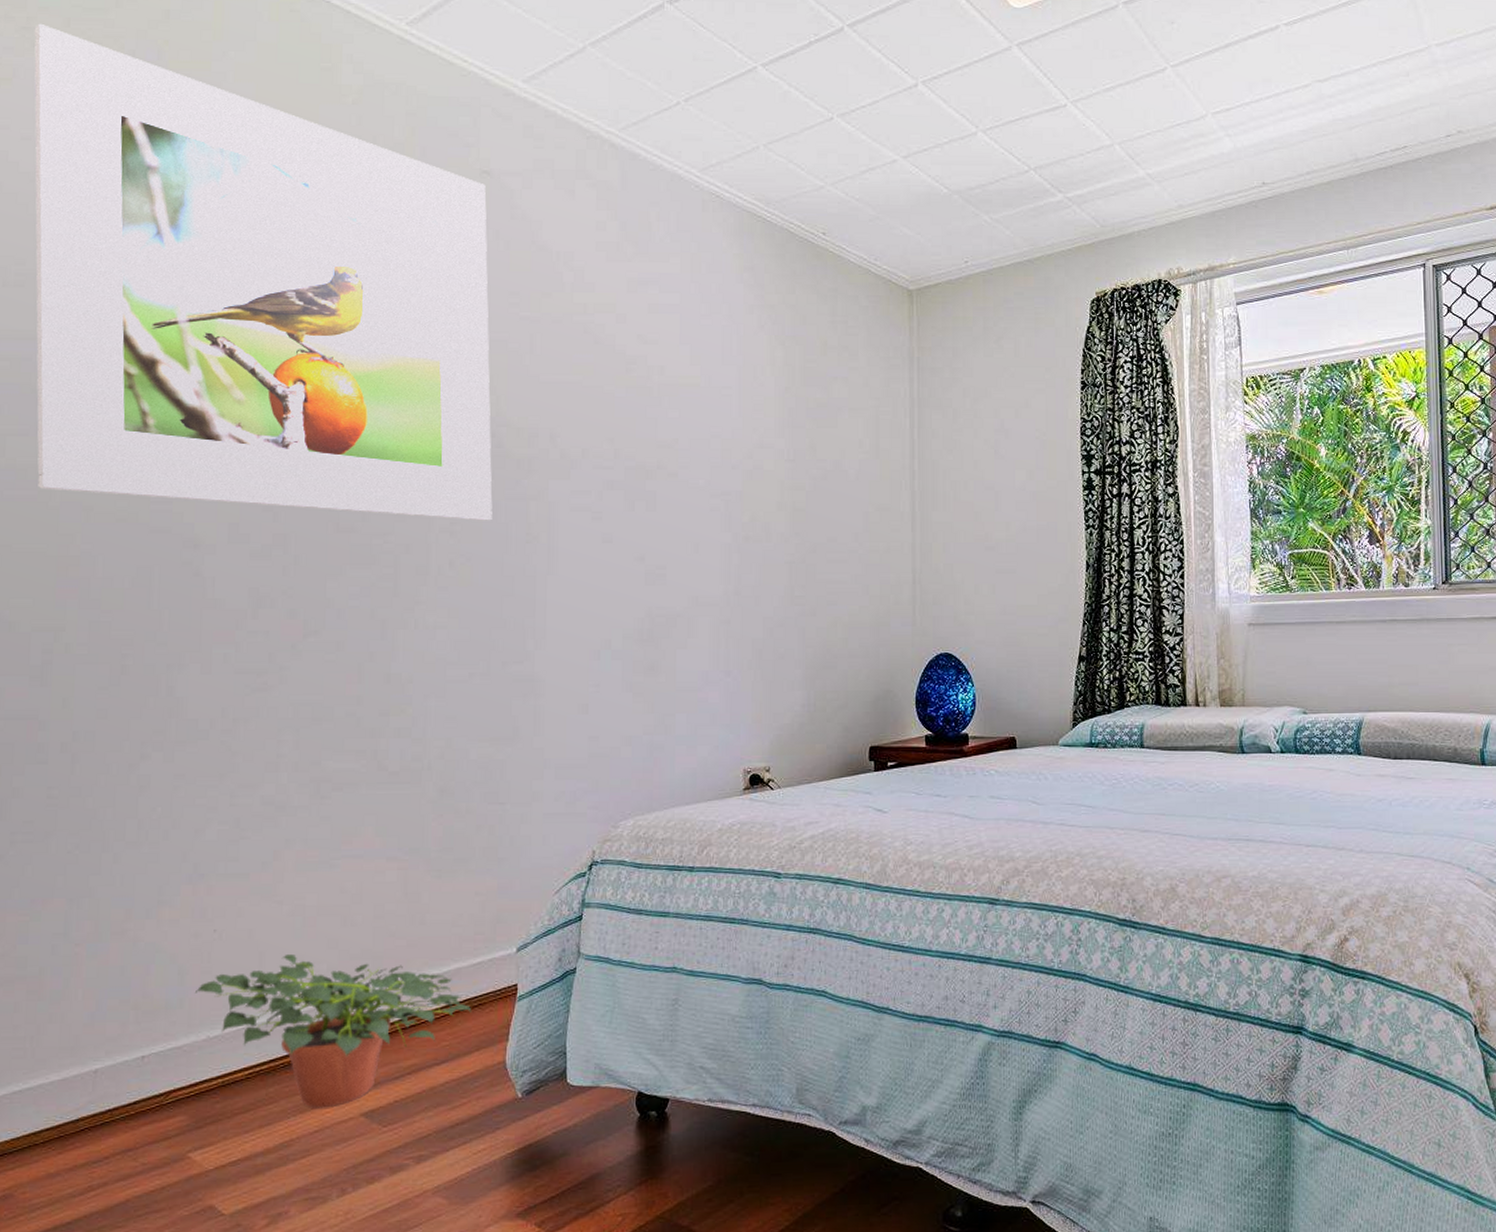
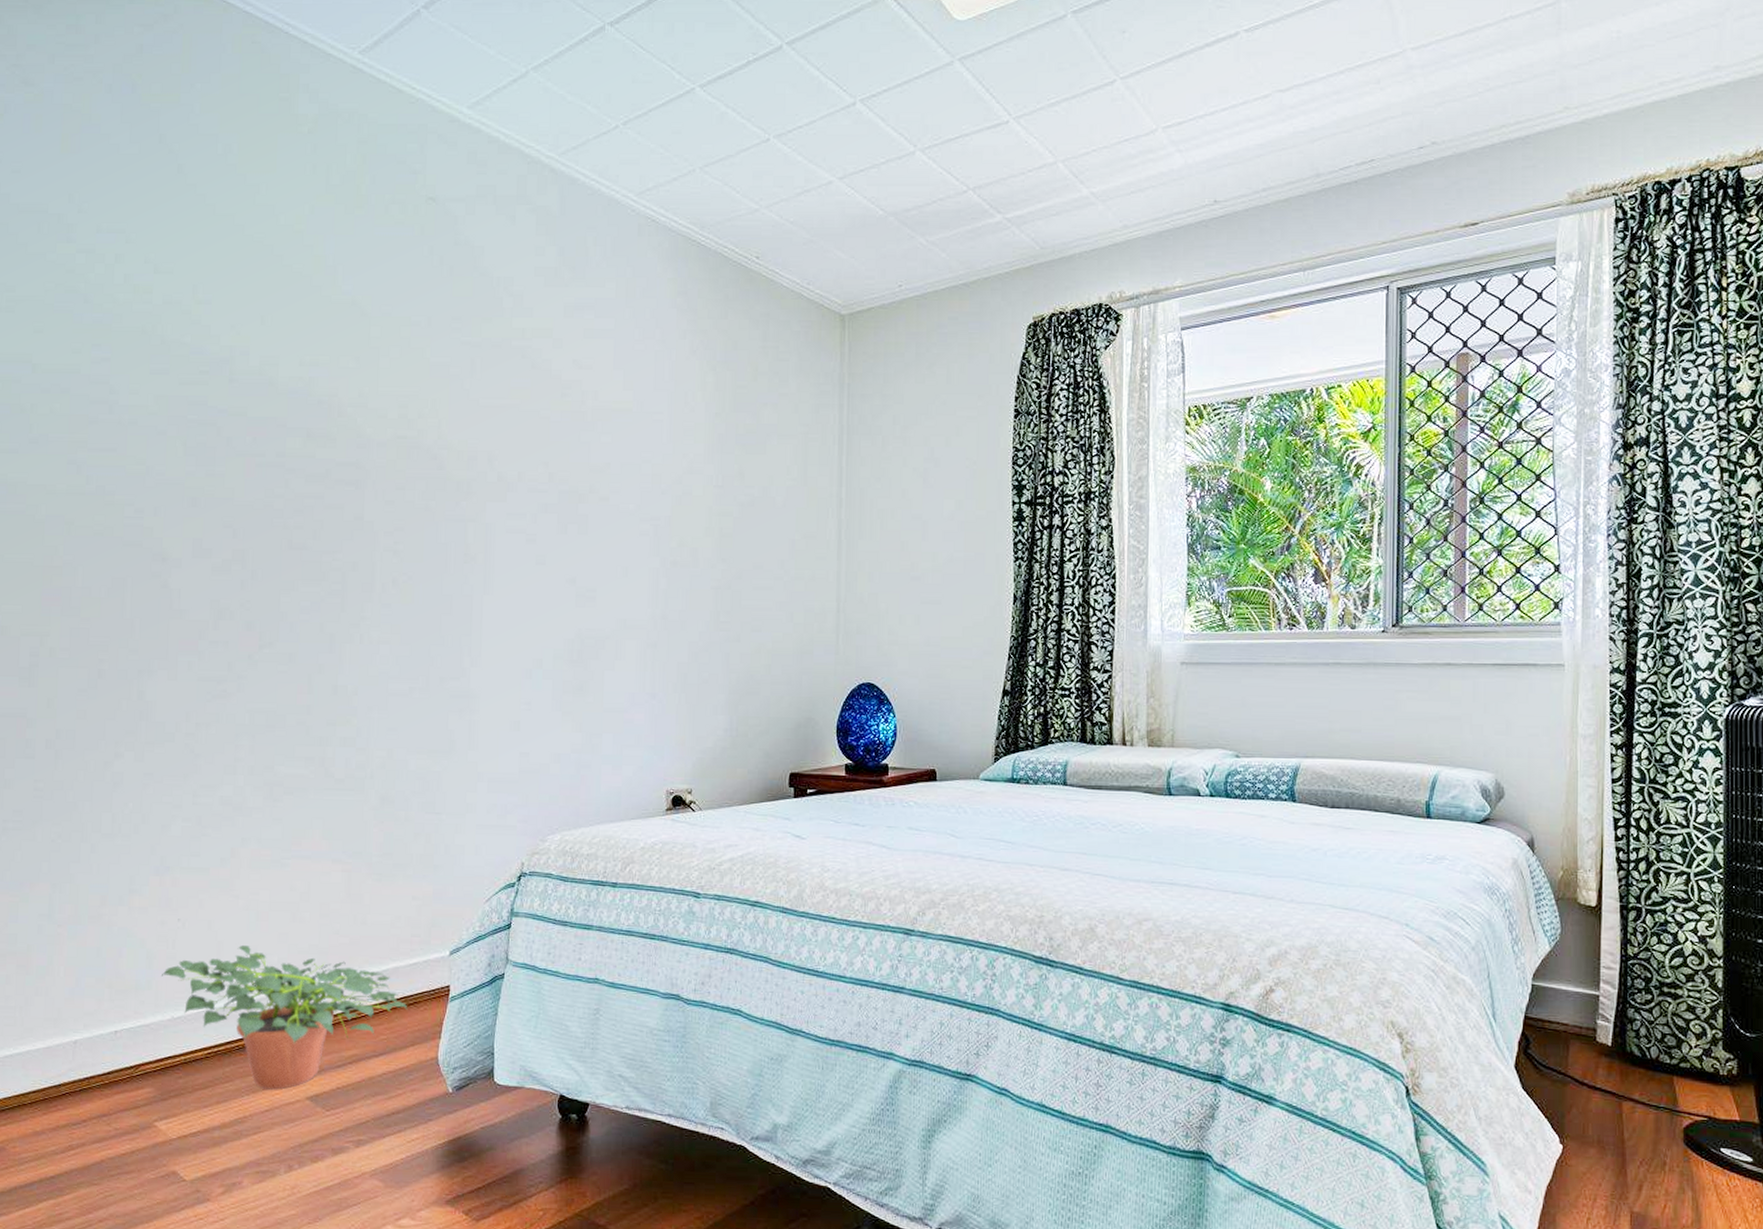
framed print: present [34,23,493,521] -> none [23,60,433,541]

